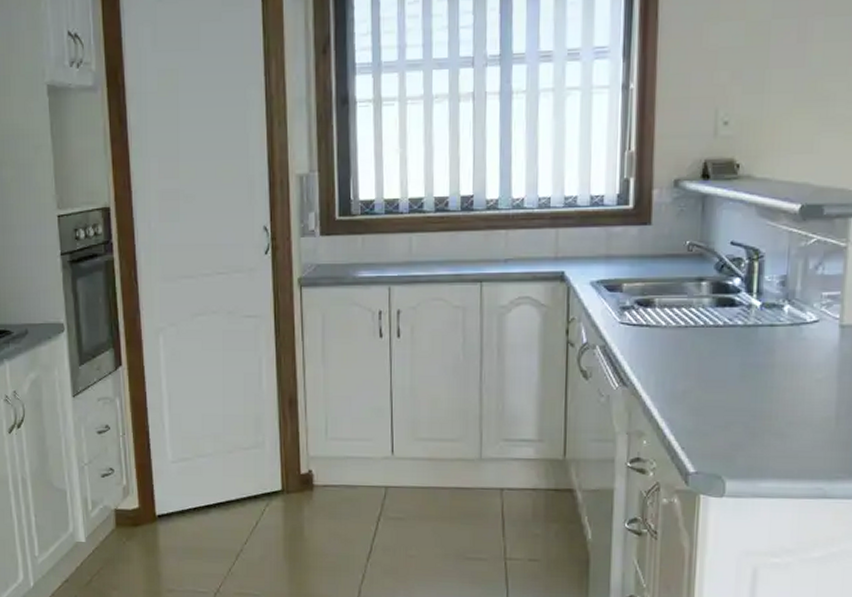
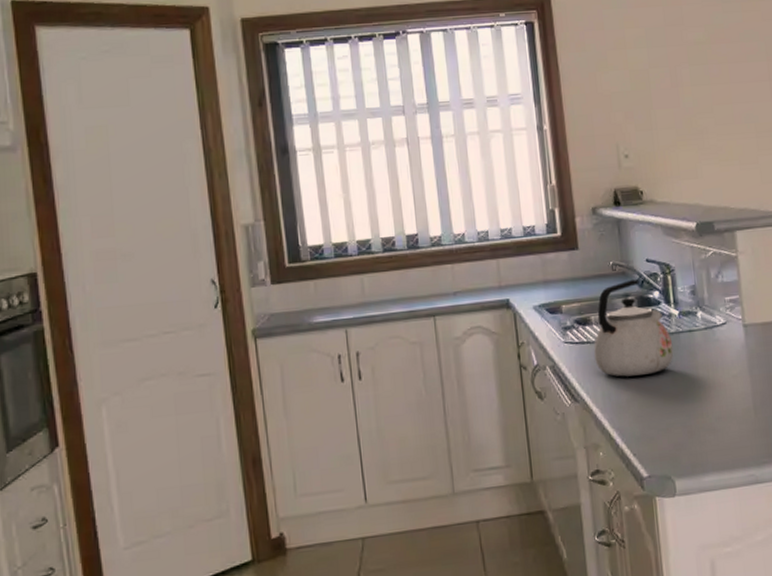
kettle: none [653,262,748,367] -> present [594,279,674,377]

